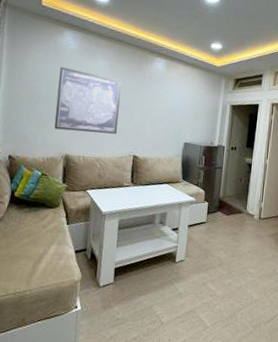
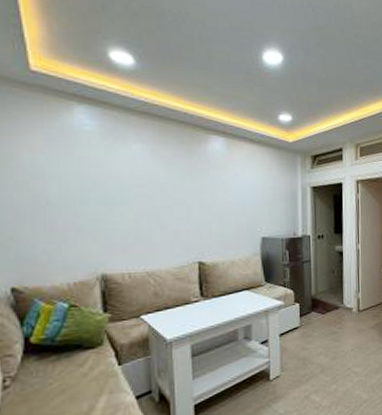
wall art: present [54,66,122,134] -> none [73,156,173,242]

